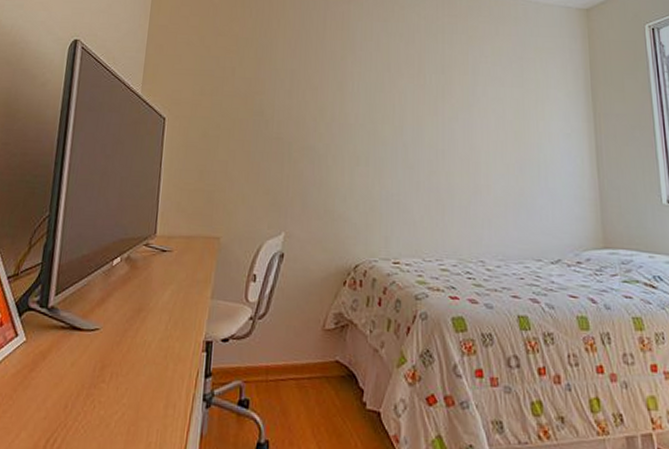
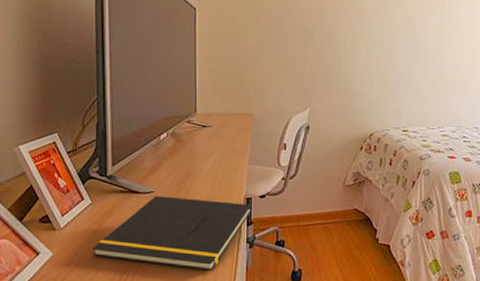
notepad: none [18,334,213,437] -> present [91,196,253,271]

